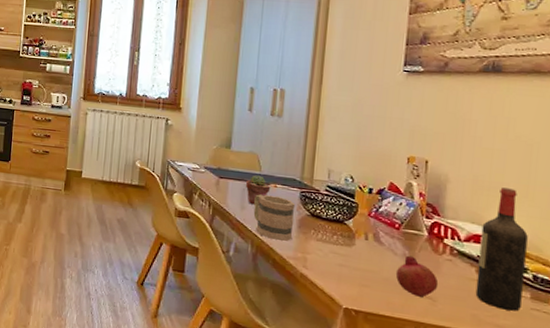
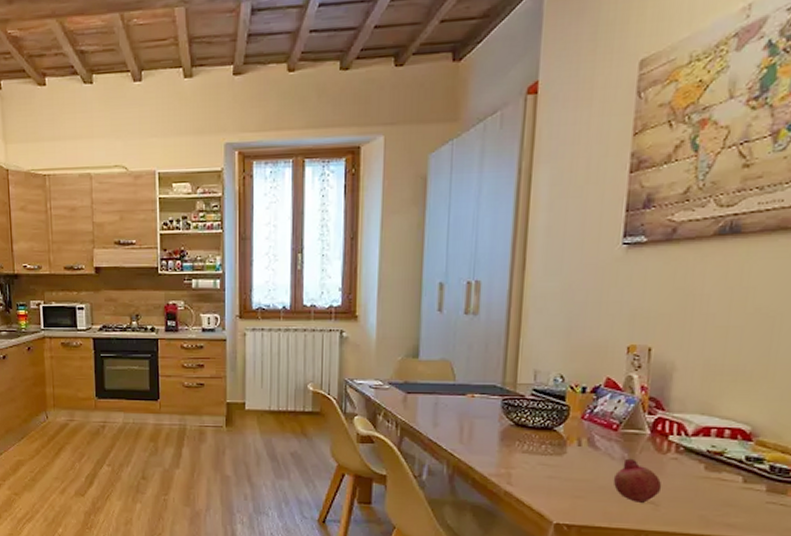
potted succulent: present [245,175,271,206] -> none [437,385,467,420]
mug: present [253,194,296,242] -> none [448,407,497,458]
wine bottle: present [475,187,528,311] -> none [703,370,766,507]

